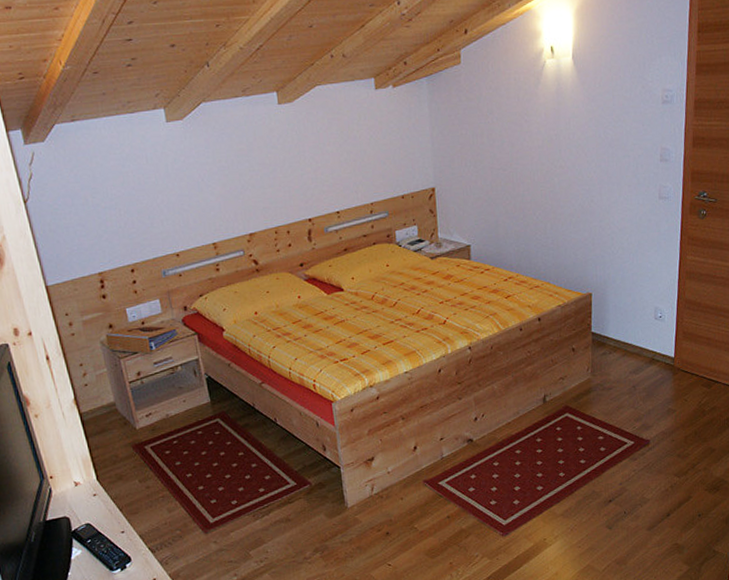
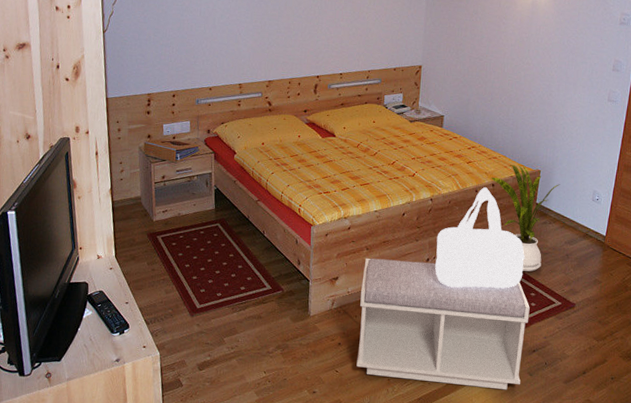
bench: none [402,421,600,562] -> present [356,258,530,390]
handbag: none [482,323,587,447] -> present [435,187,525,289]
house plant: none [536,290,617,413] -> present [491,165,560,272]

